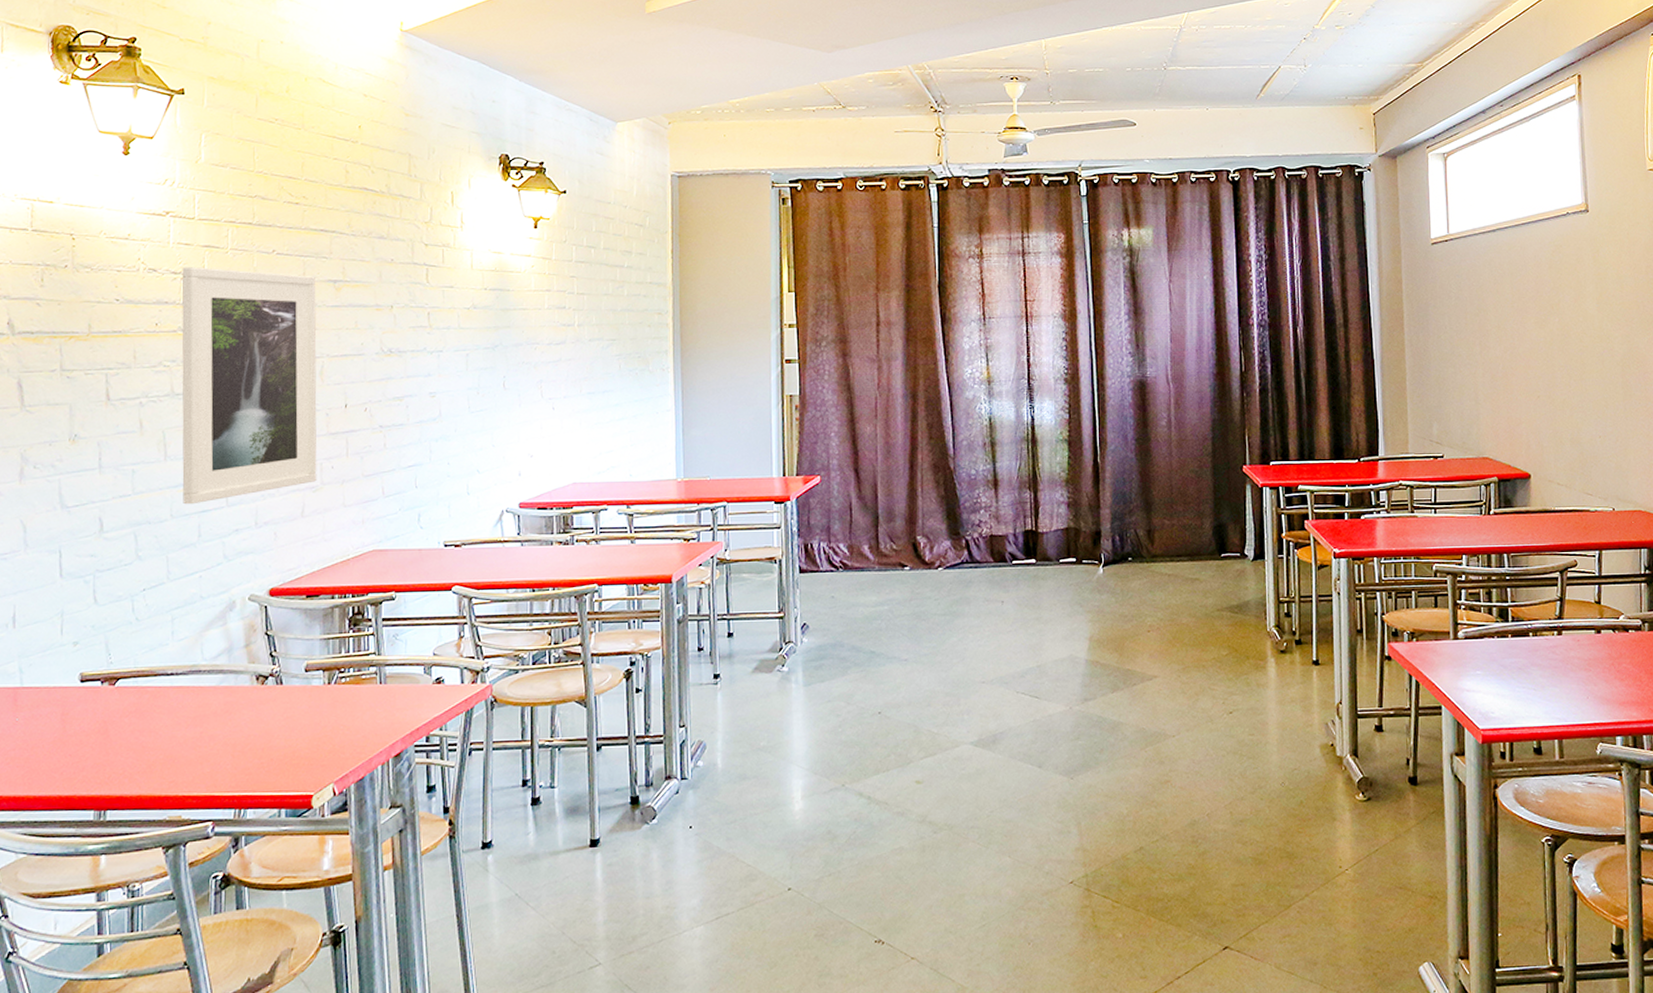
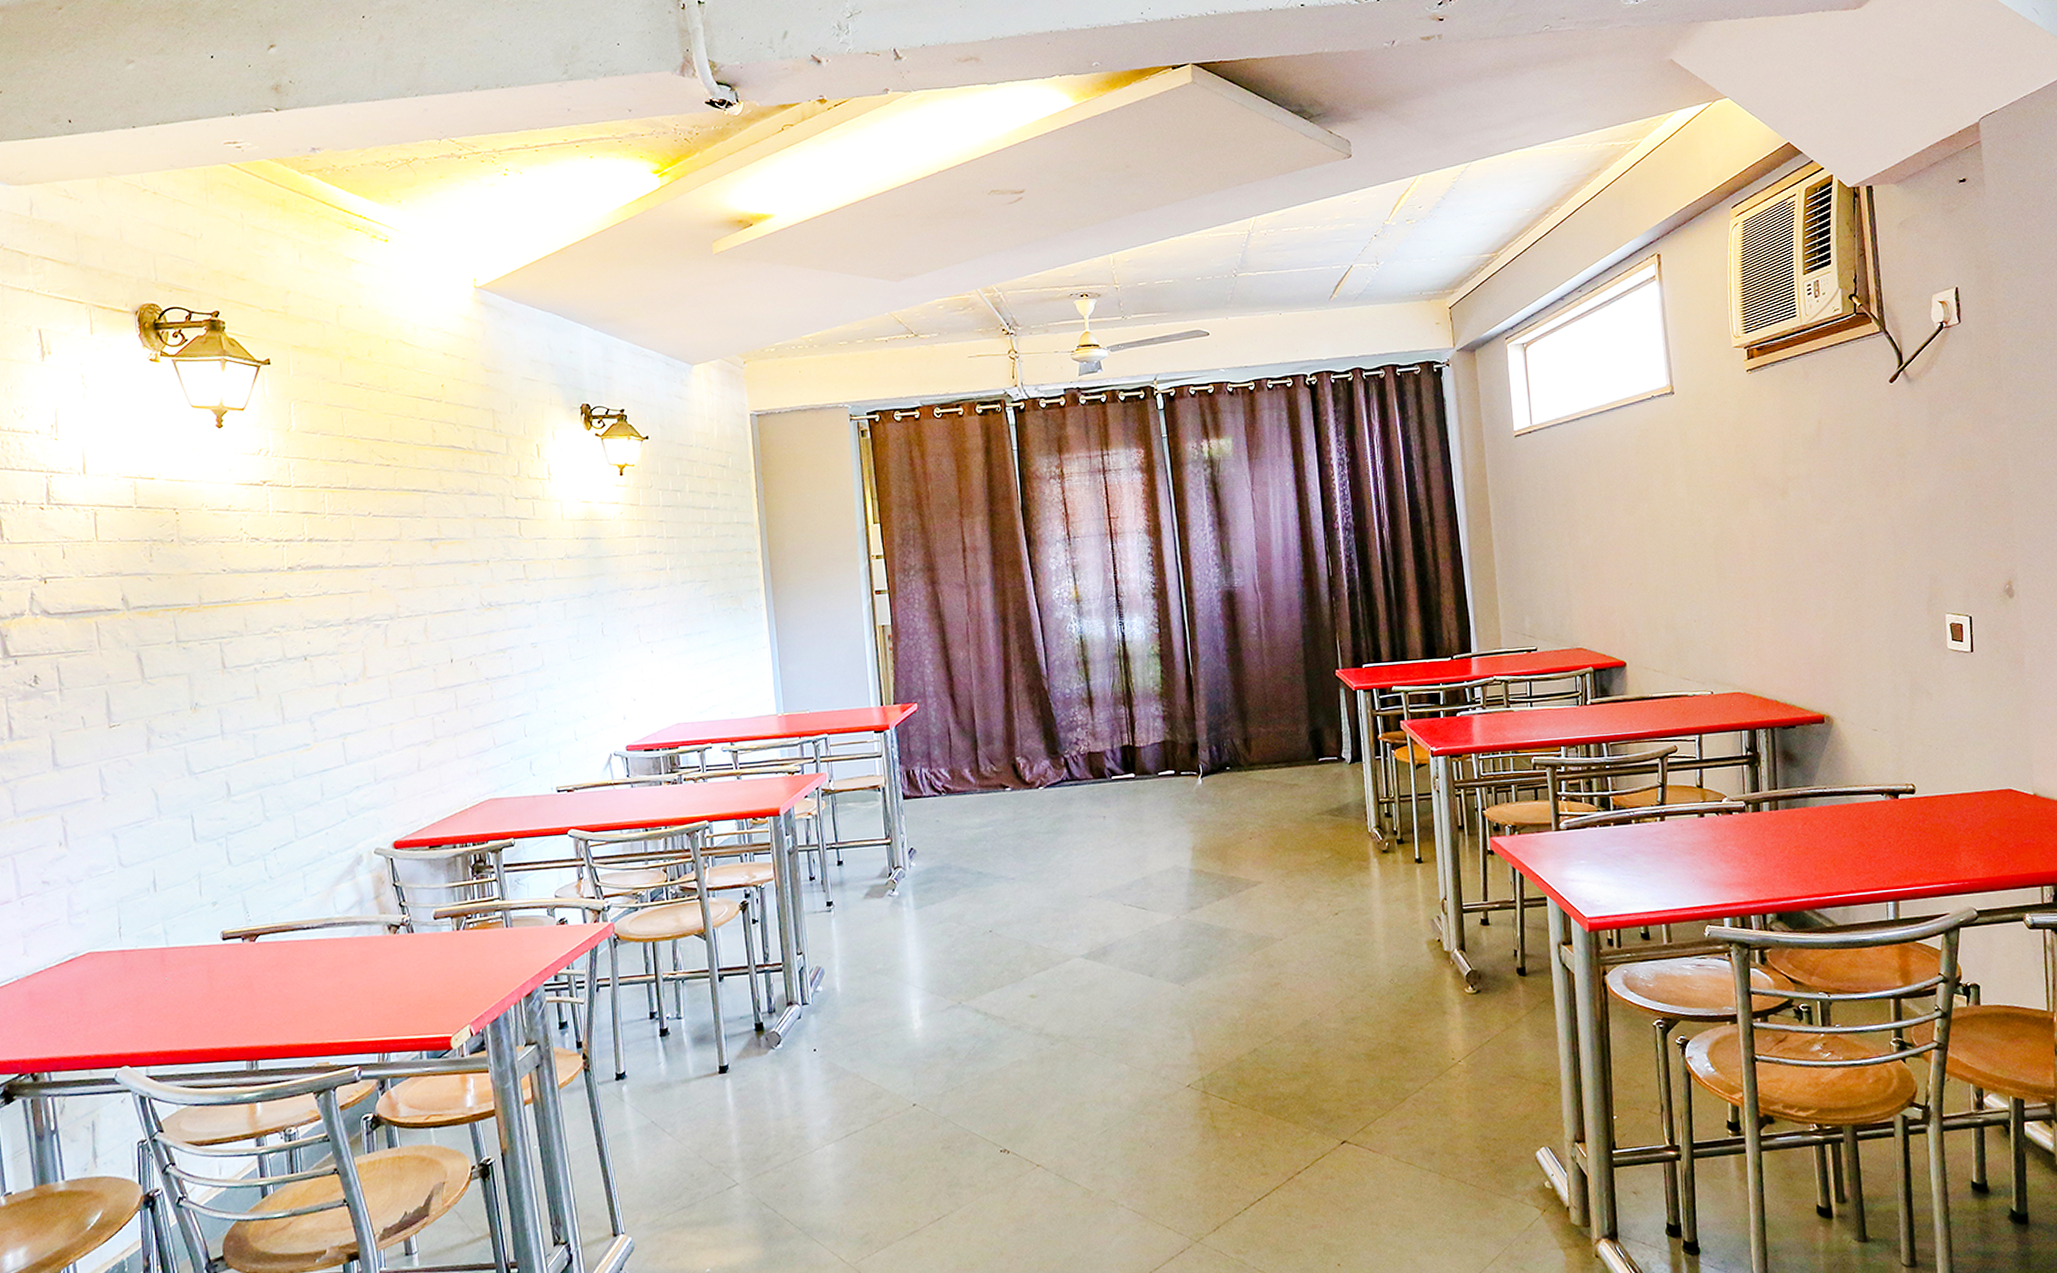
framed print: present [181,267,317,505] -> none [283,533,430,765]

